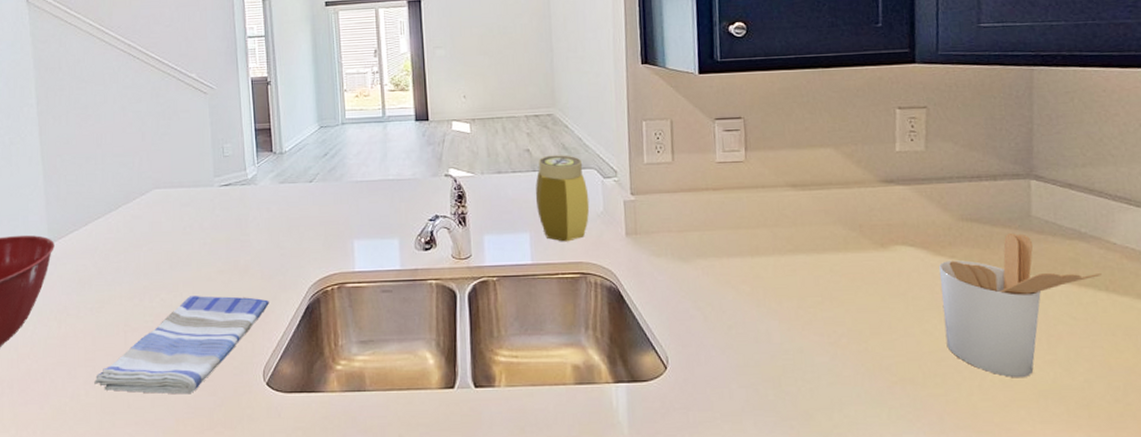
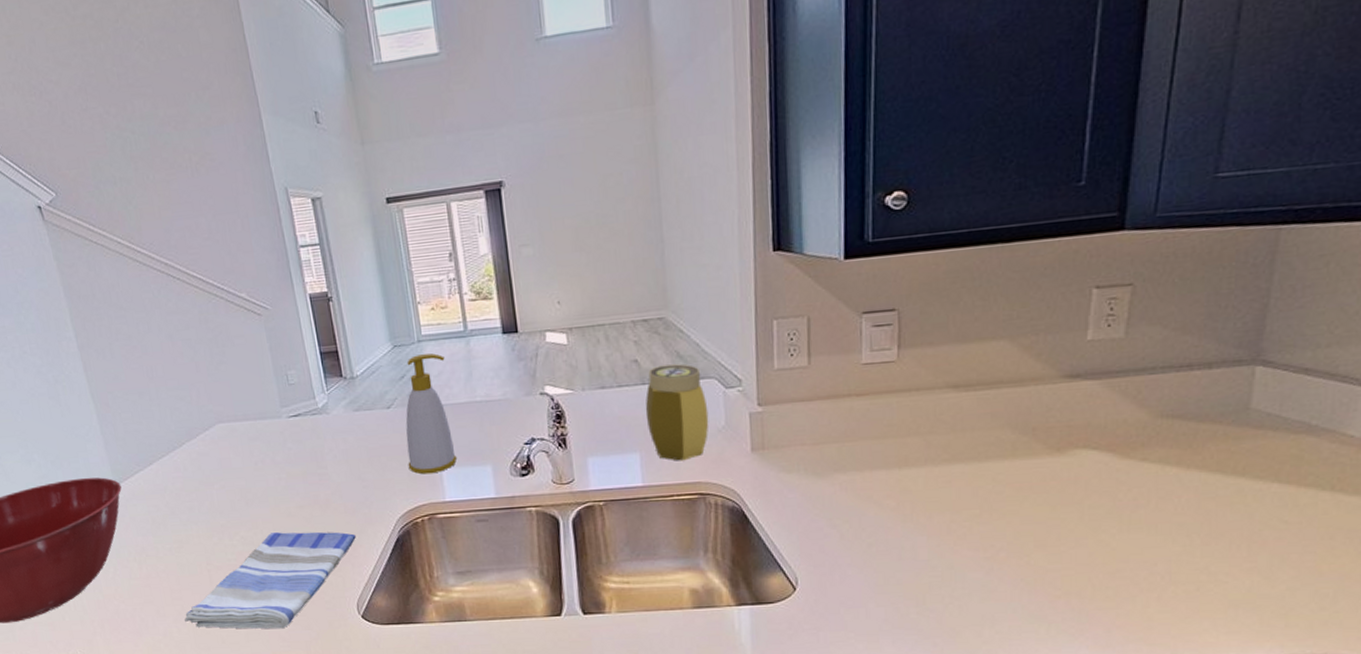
soap bottle: none [323,135,369,245] -> present [405,353,457,475]
utensil holder: present [939,232,1102,377] -> none [1124,428,1329,587]

